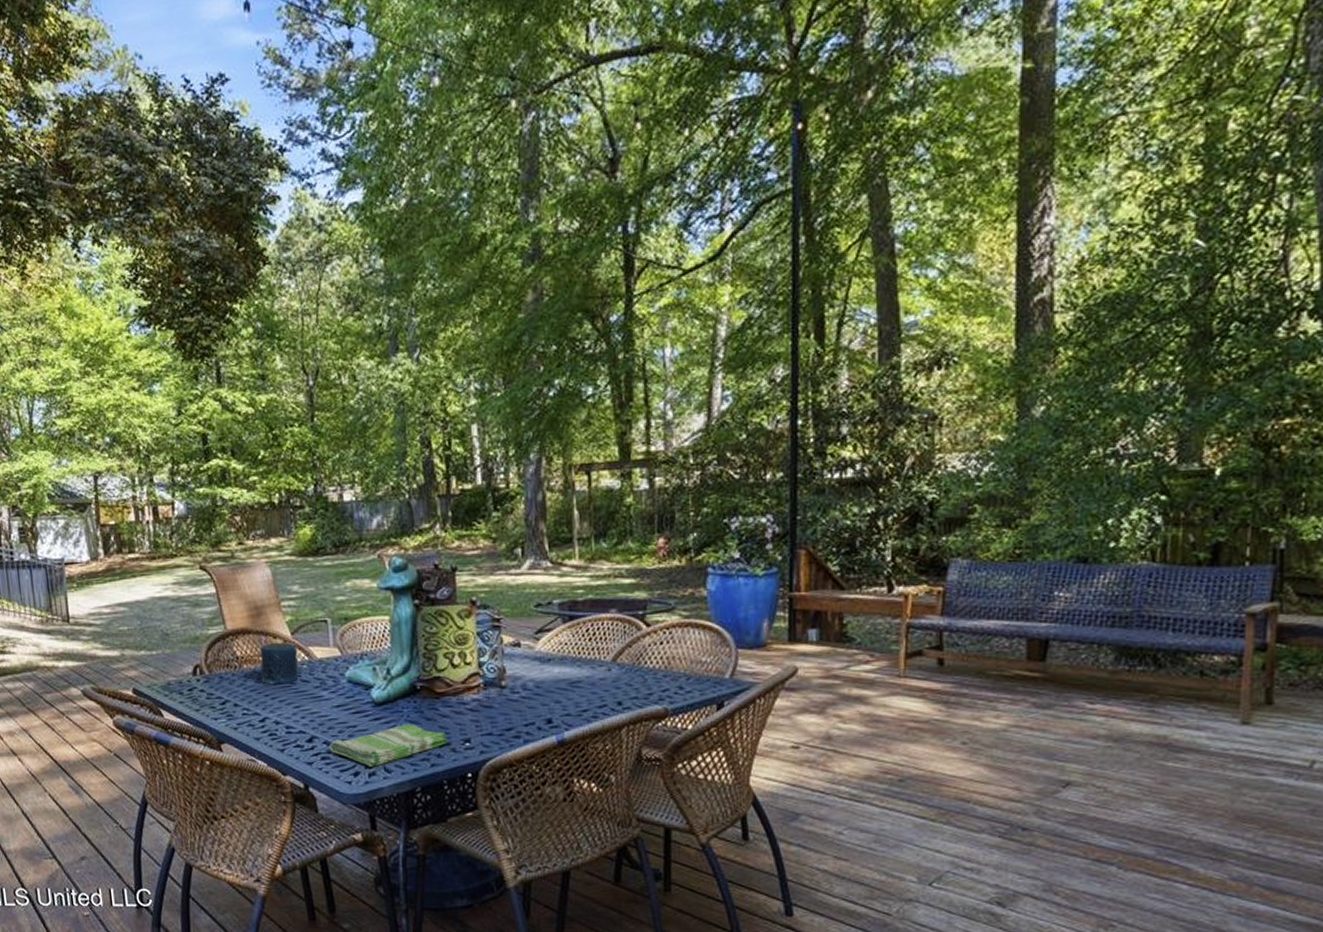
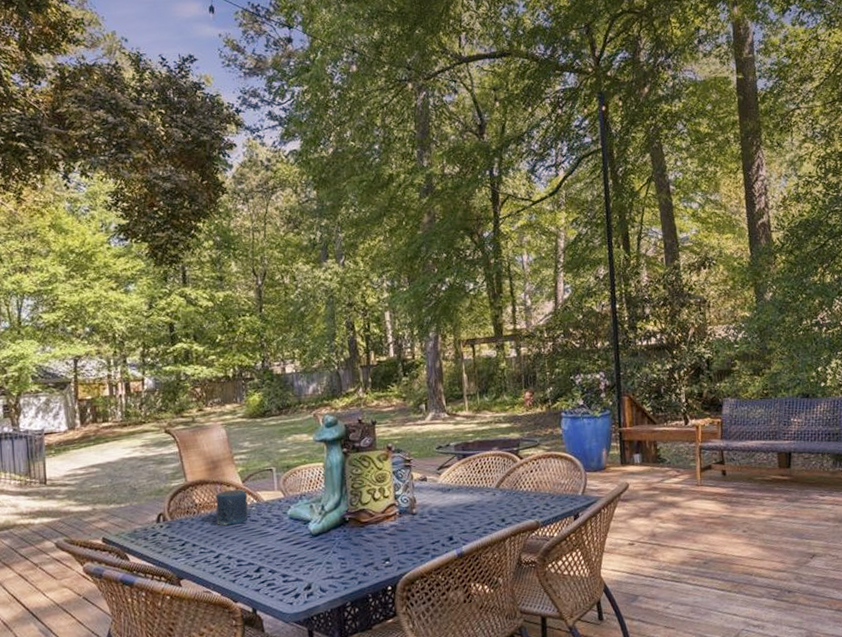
dish towel: present [329,723,447,767] -> none [273,549,371,589]

